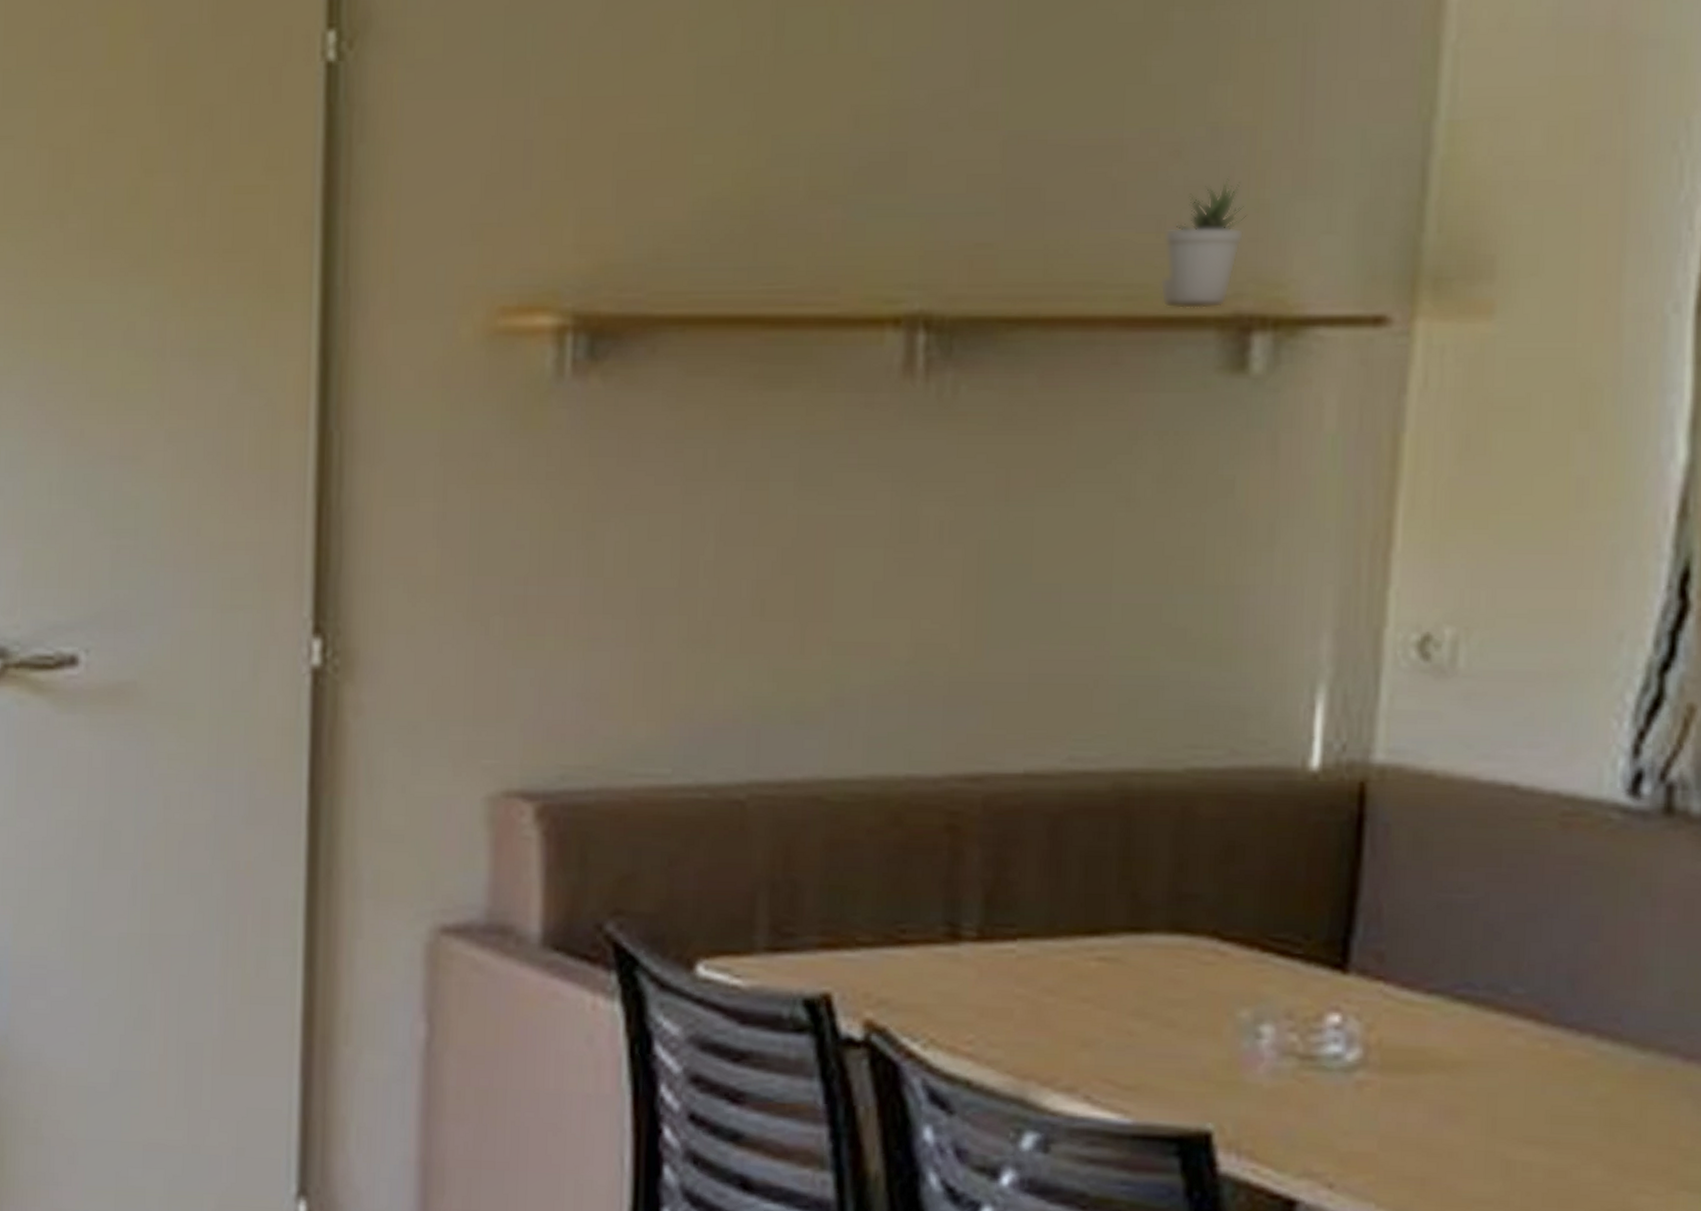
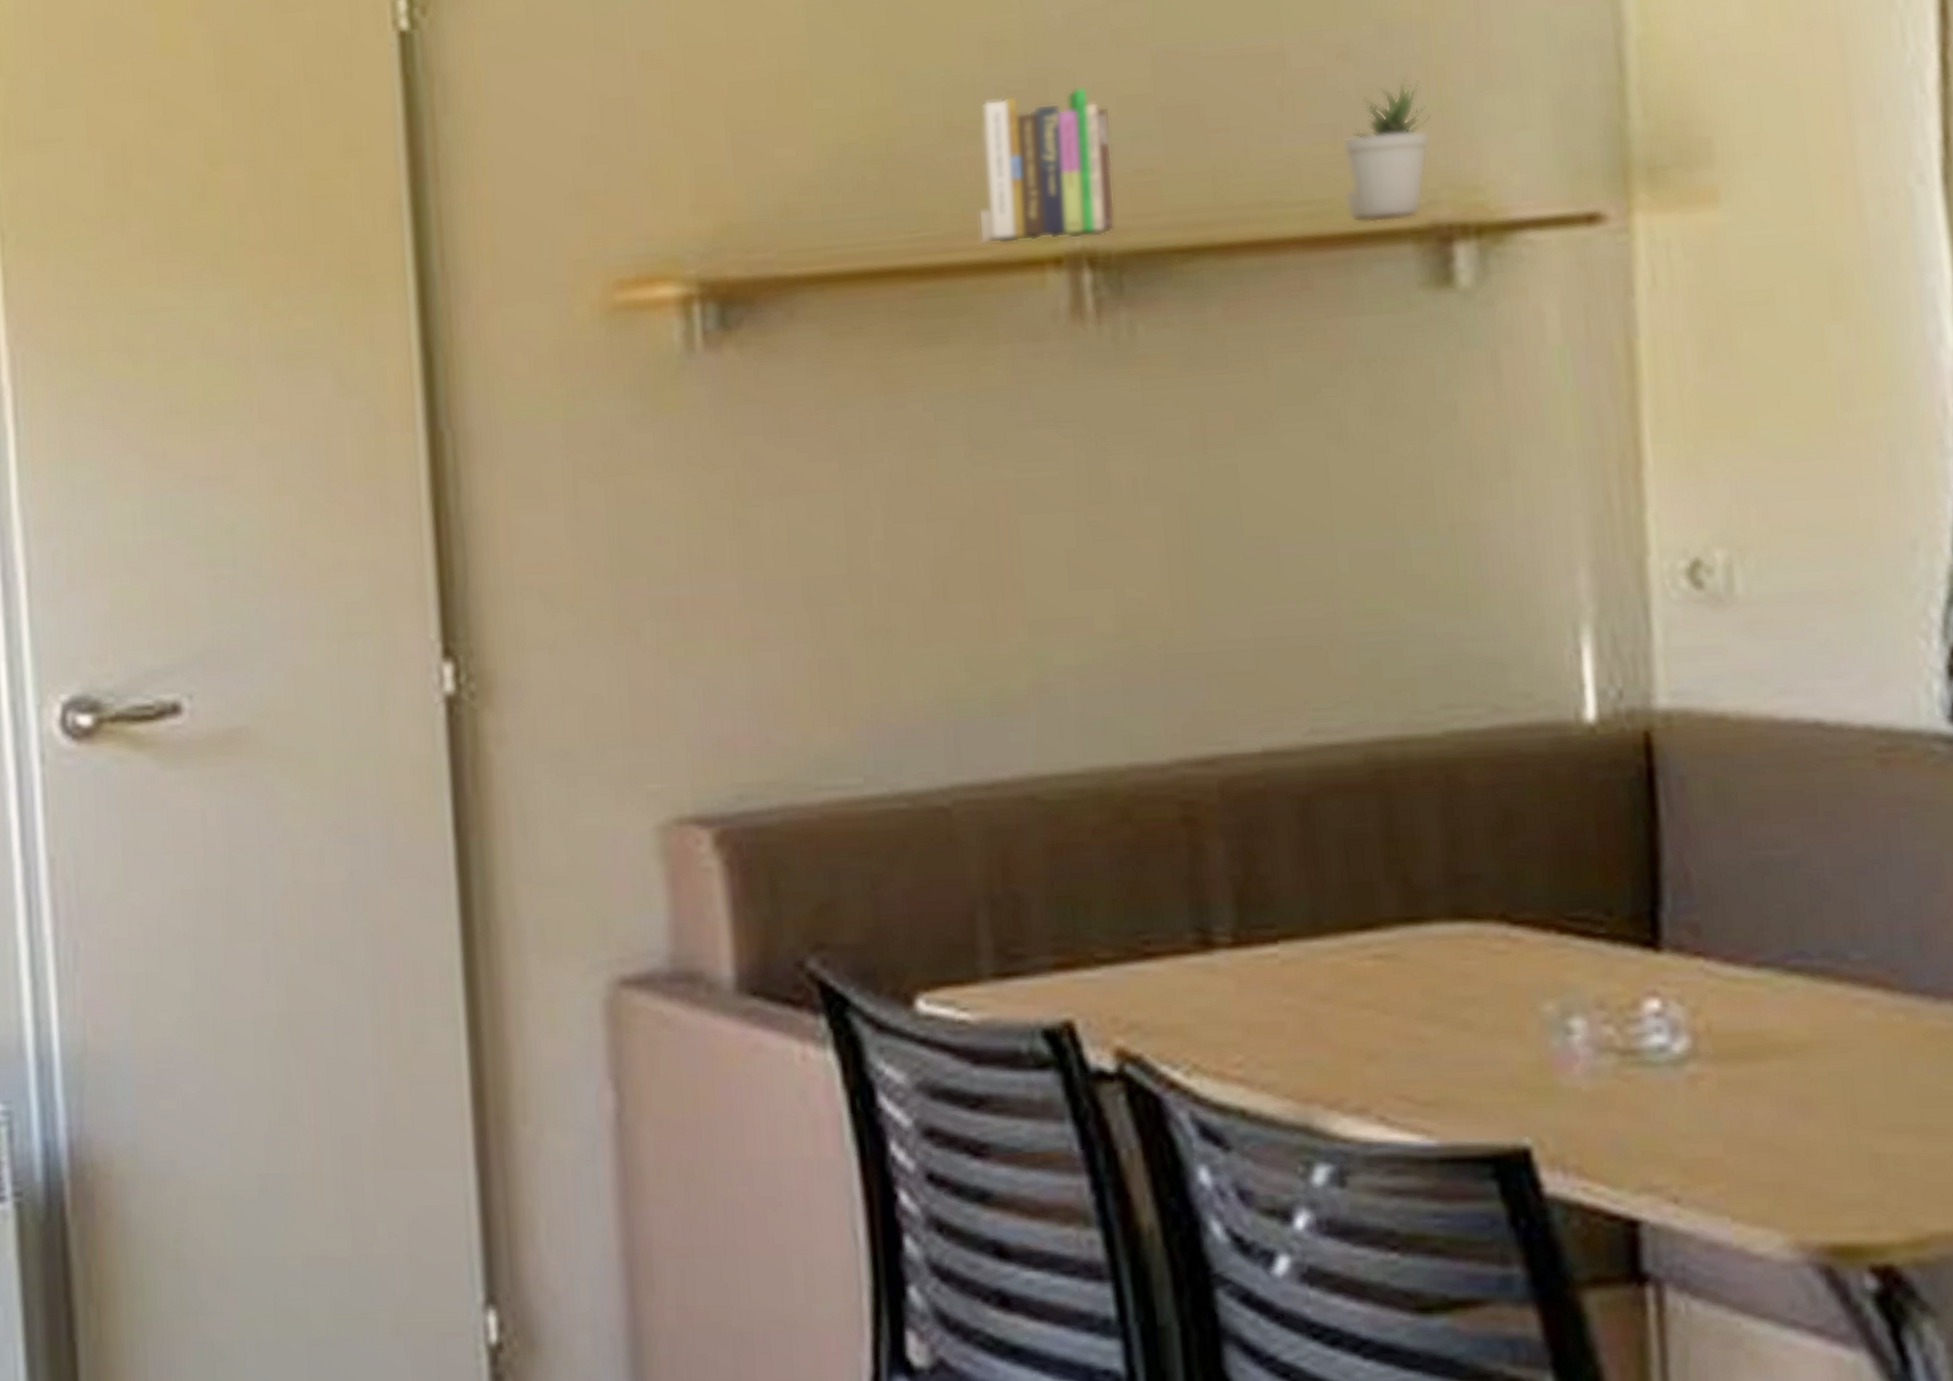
books: none [829,163,959,303] -> present [977,86,1116,244]

